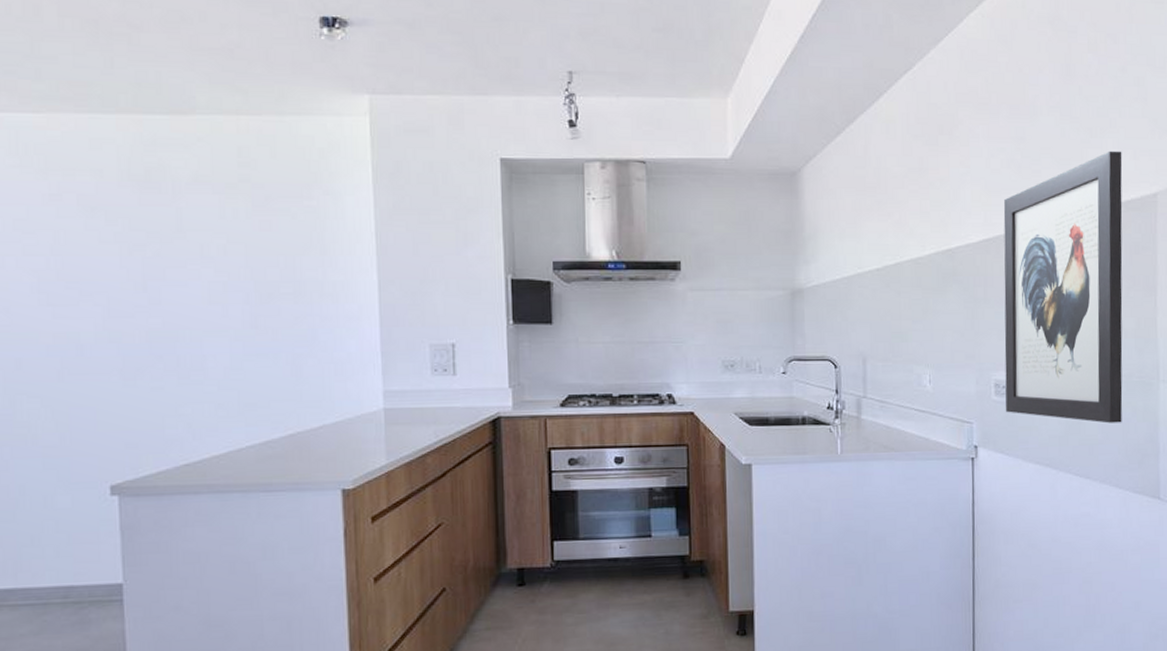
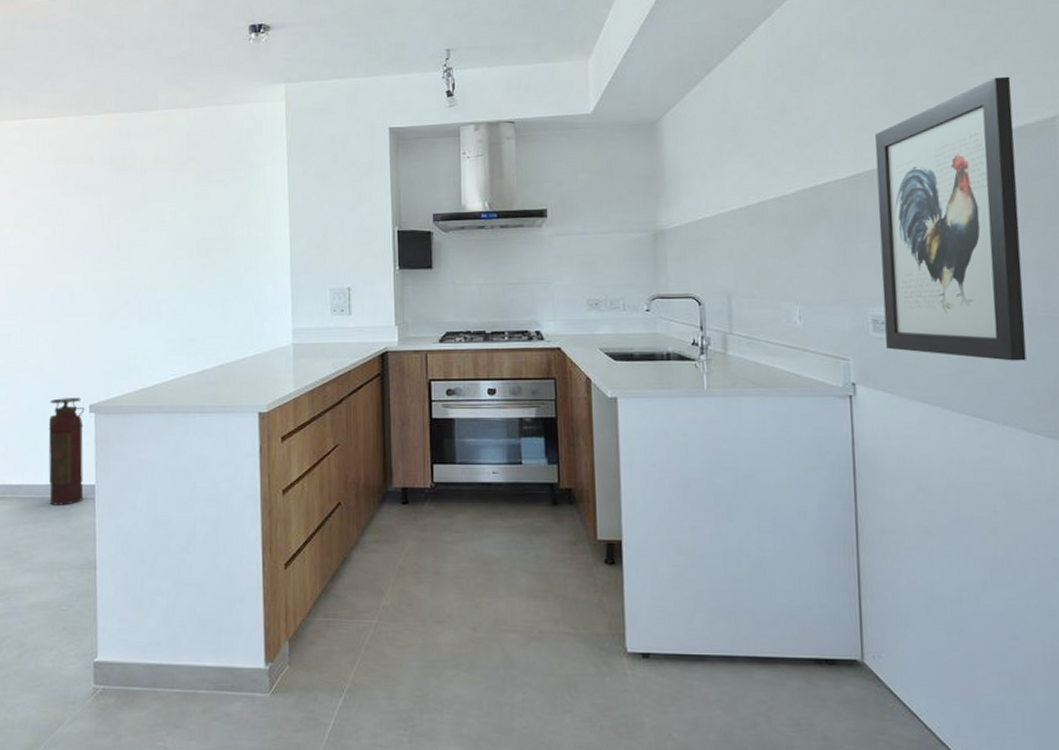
fire extinguisher: none [51,477,107,612] -> present [48,398,85,505]

